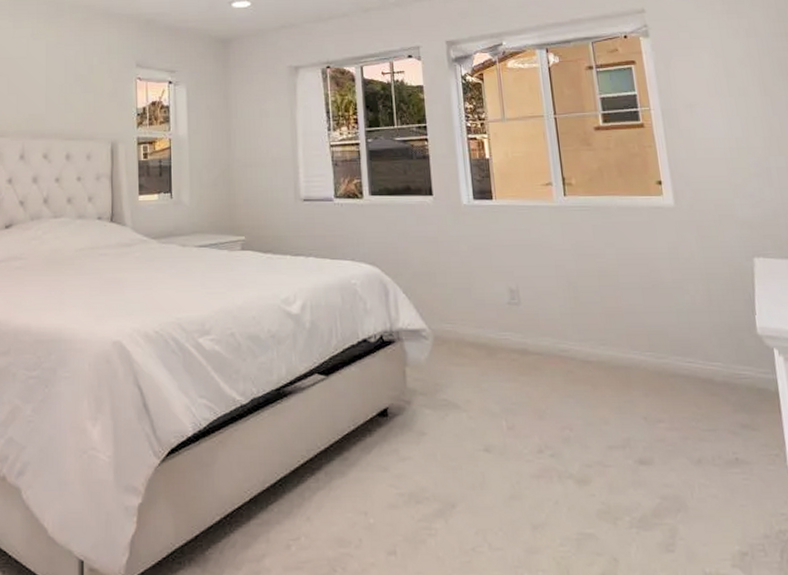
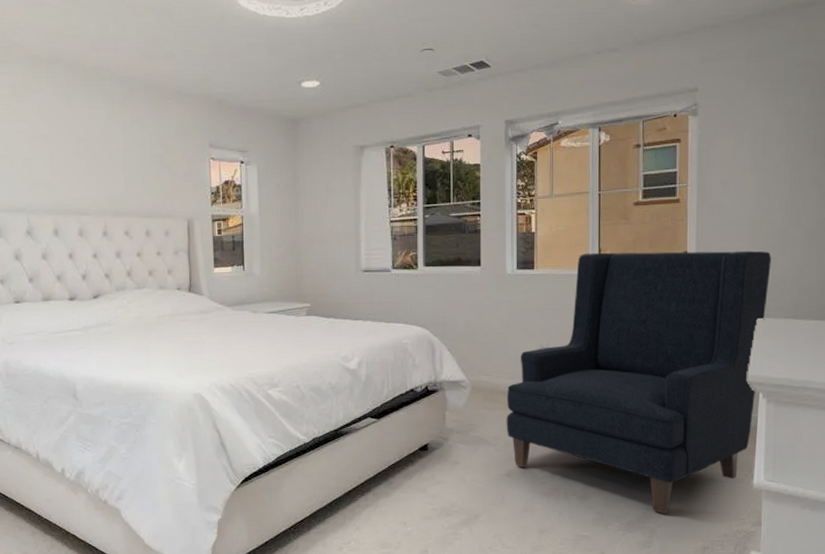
chair: none [475,180,773,506] -> present [506,250,771,514]

